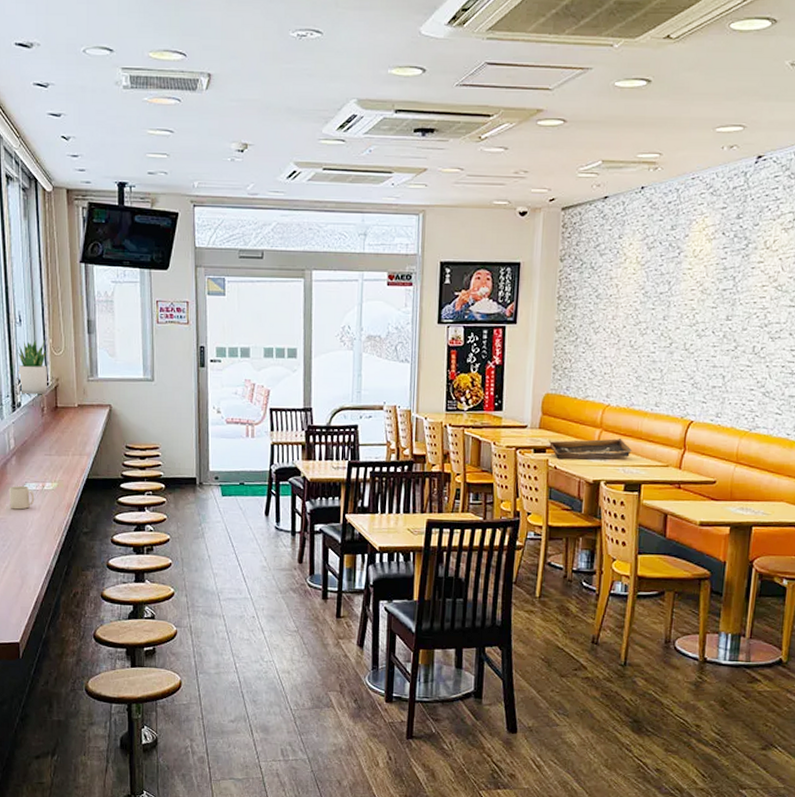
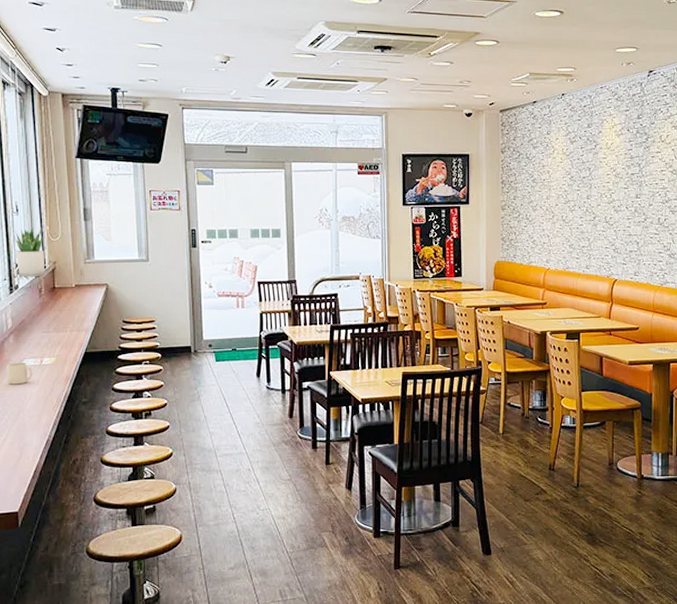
tray: present [548,437,633,461] -> none [501,295,571,316]

